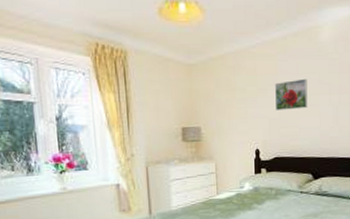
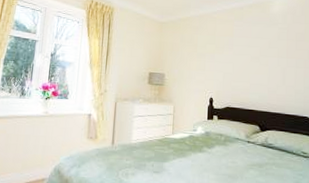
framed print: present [275,78,308,110] -> none [230,42,259,68]

